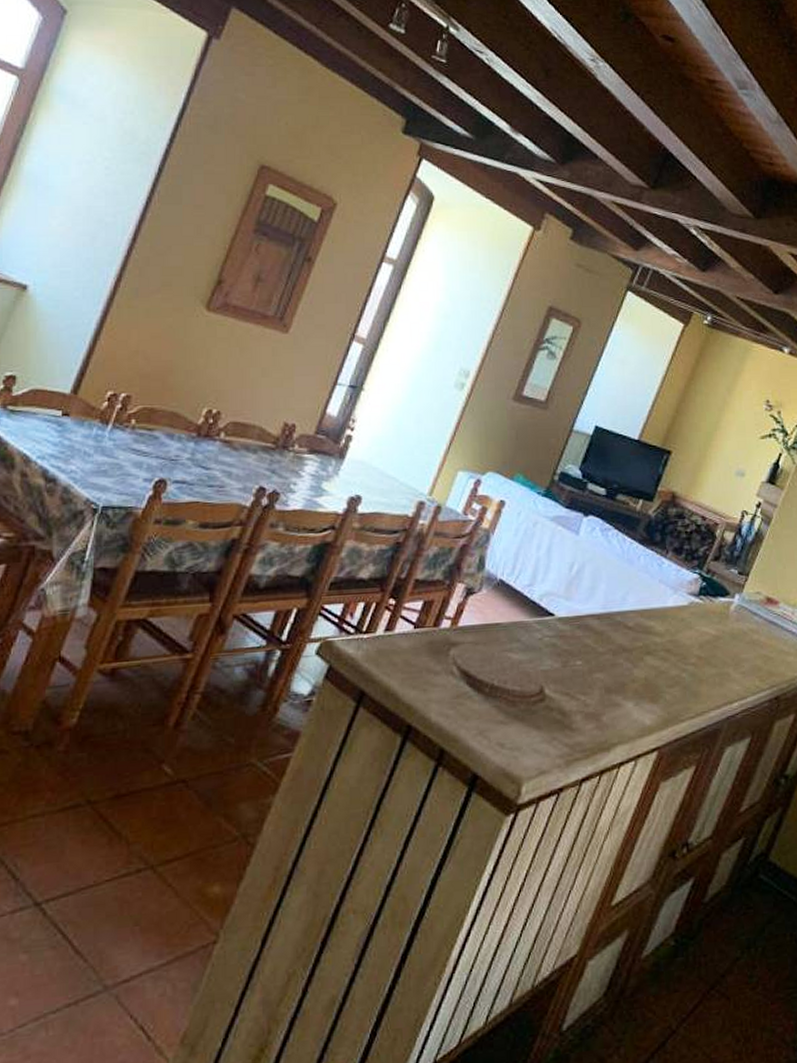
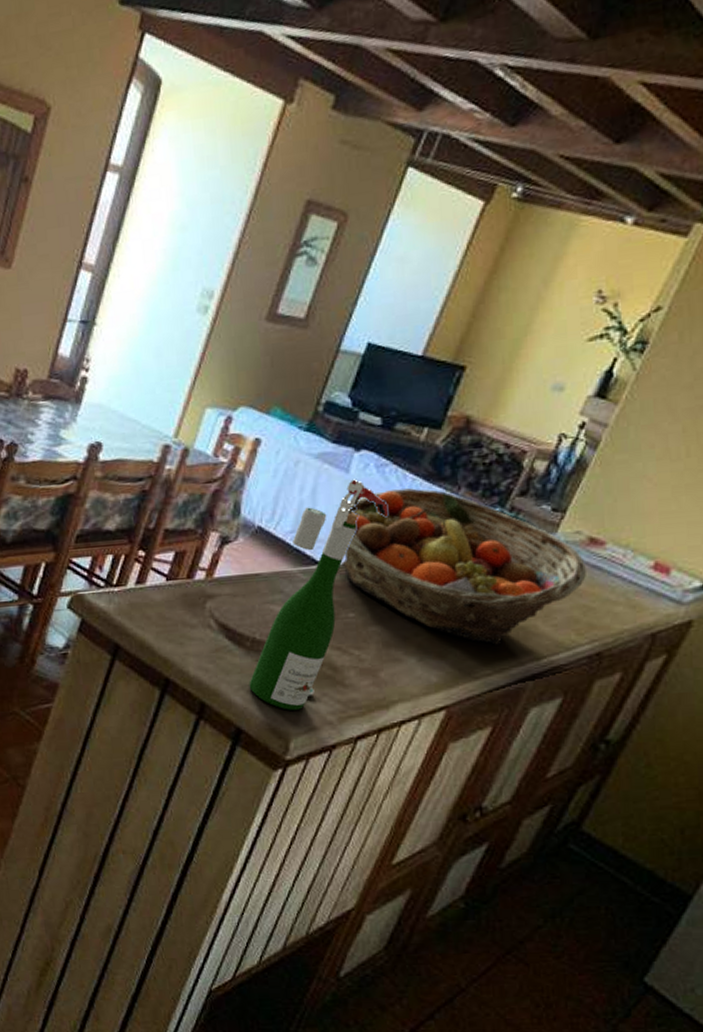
wine bottle: none [486,540,611,755] -> present [249,479,389,710]
fruit basket: none [566,550,765,690] -> present [335,488,586,645]

